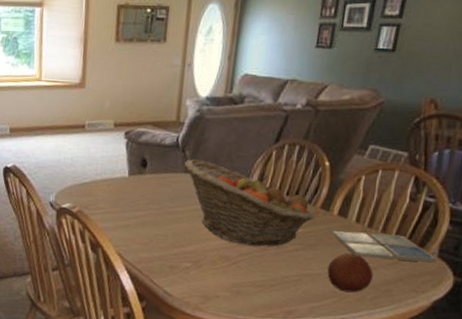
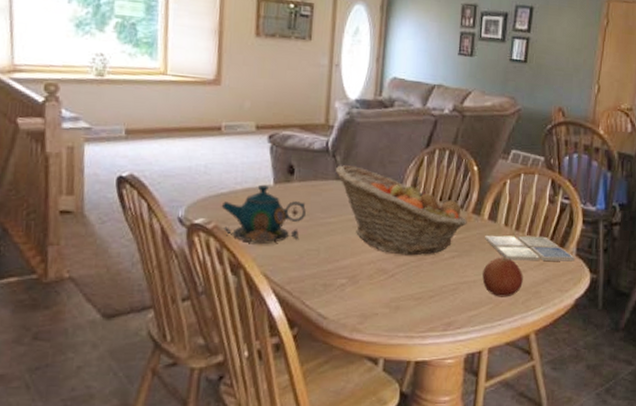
teapot: none [84,175,156,229] -> present [221,184,306,245]

